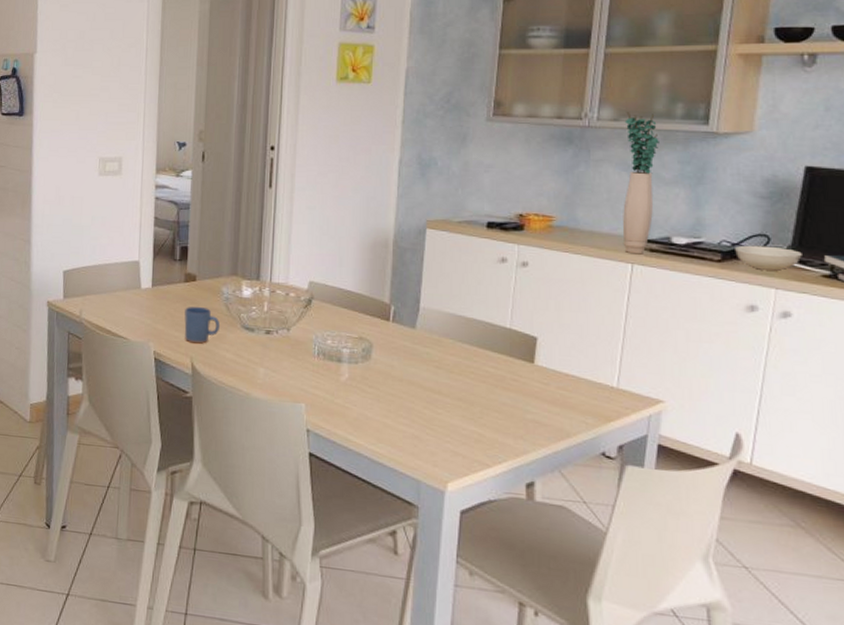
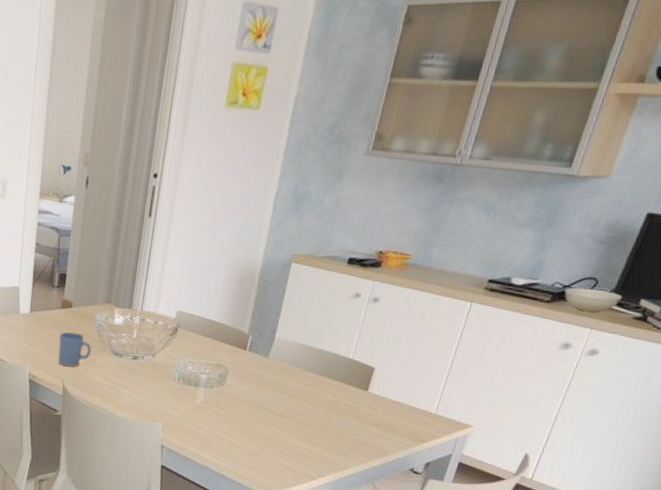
vase: present [622,112,659,255] -> none [467,151,524,294]

